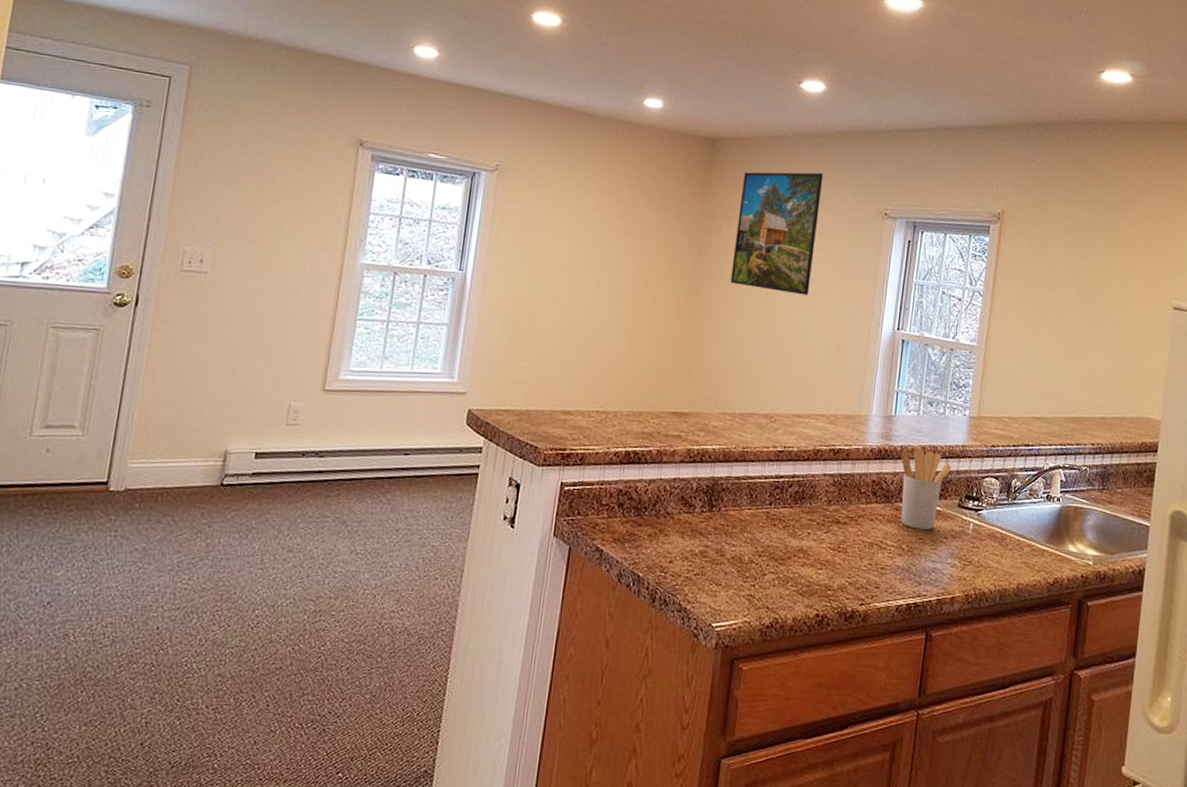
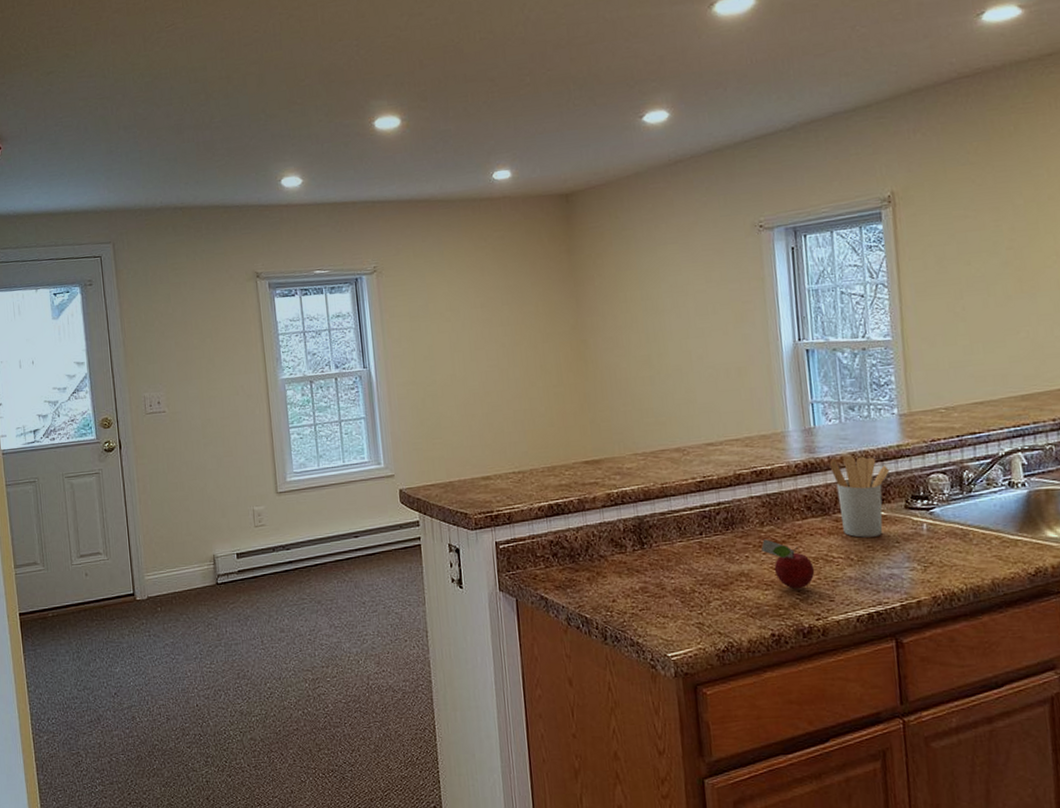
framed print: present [730,171,824,296] -> none [604,200,696,330]
fruit: none [824,518,868,572] -> present [761,539,815,589]

